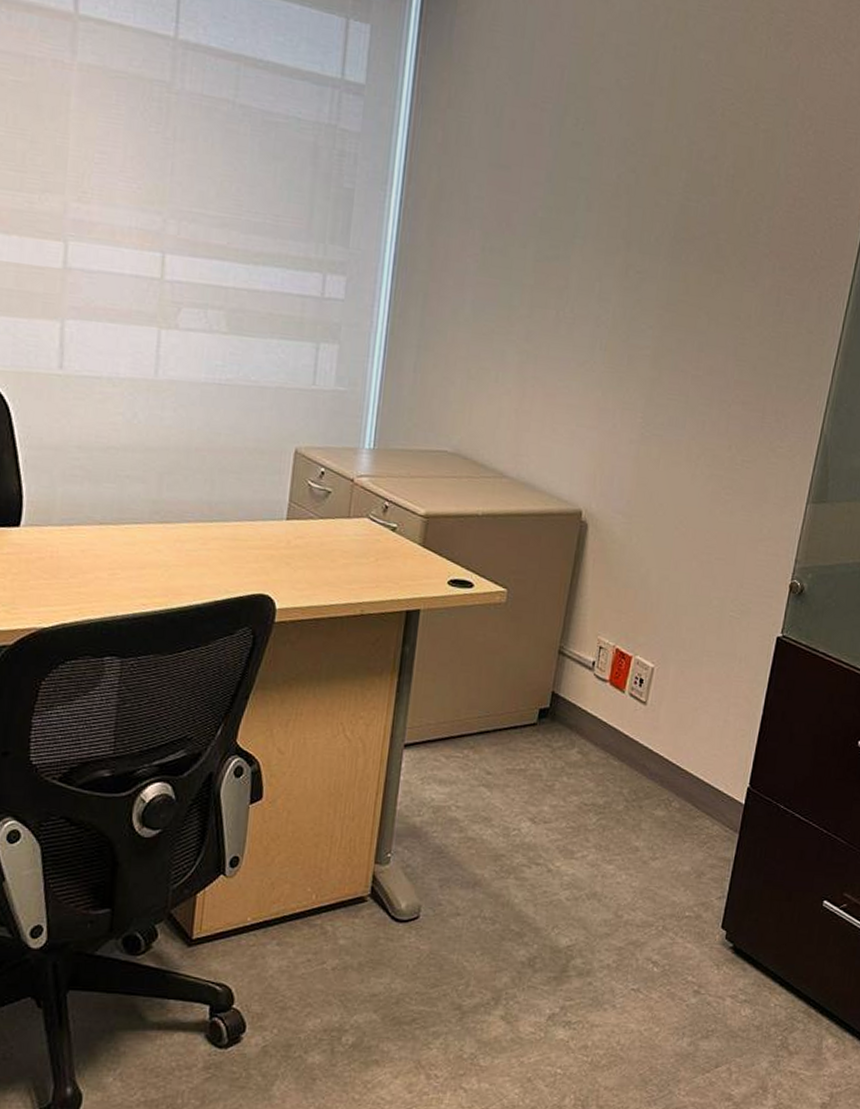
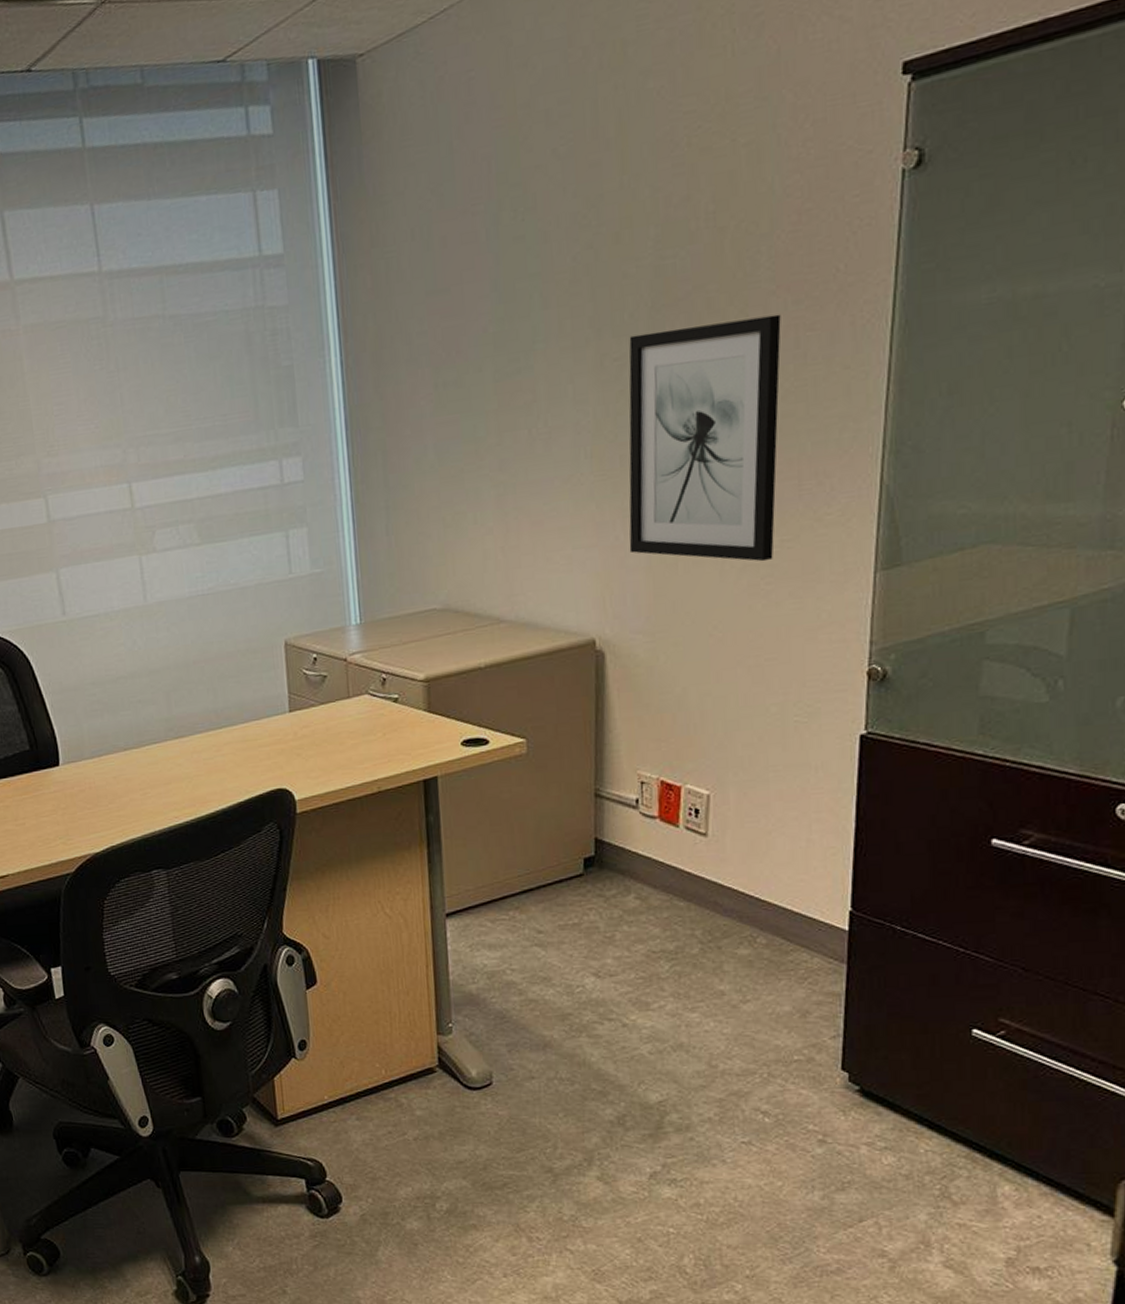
wall art: none [623,256,769,475] -> present [629,314,781,562]

